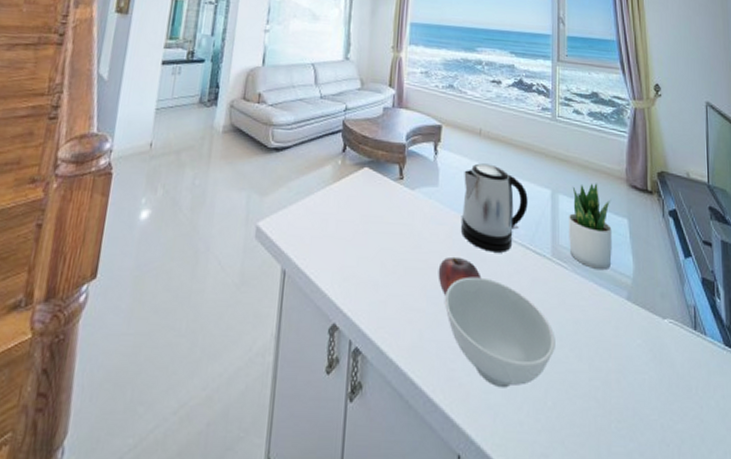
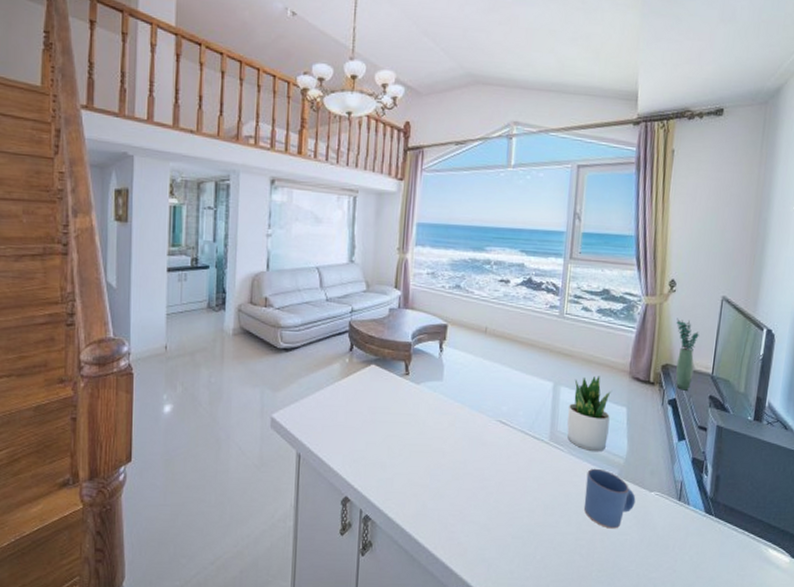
fruit: present [438,256,482,297] -> none [441,441,482,475]
bowl: present [444,276,555,388] -> none [446,458,548,546]
kettle: present [460,163,528,253] -> none [463,359,530,438]
mug: none [594,289,649,366] -> present [584,468,636,529]
vase: none [666,123,690,201] -> present [675,318,699,391]

